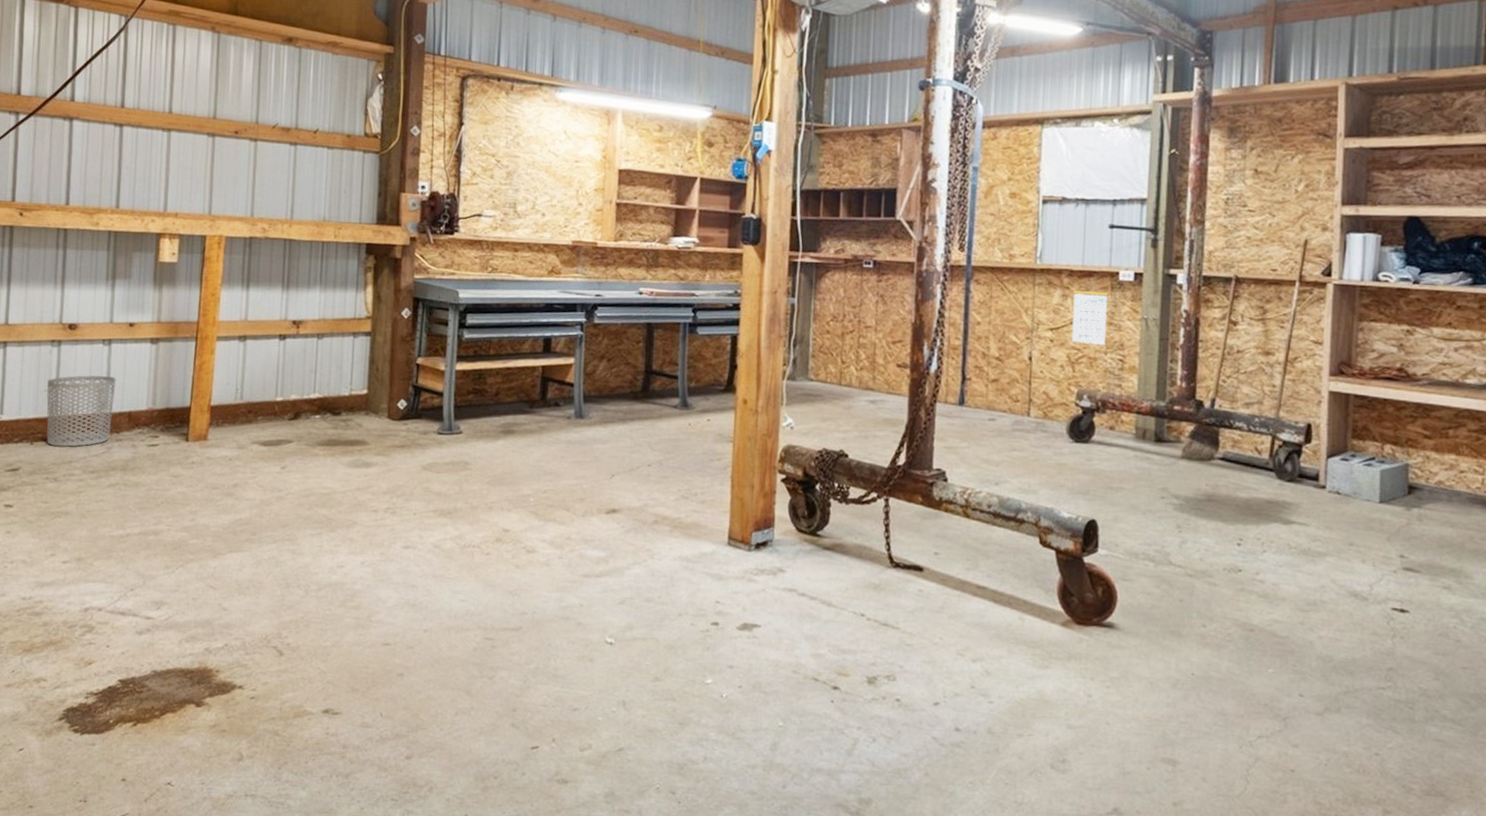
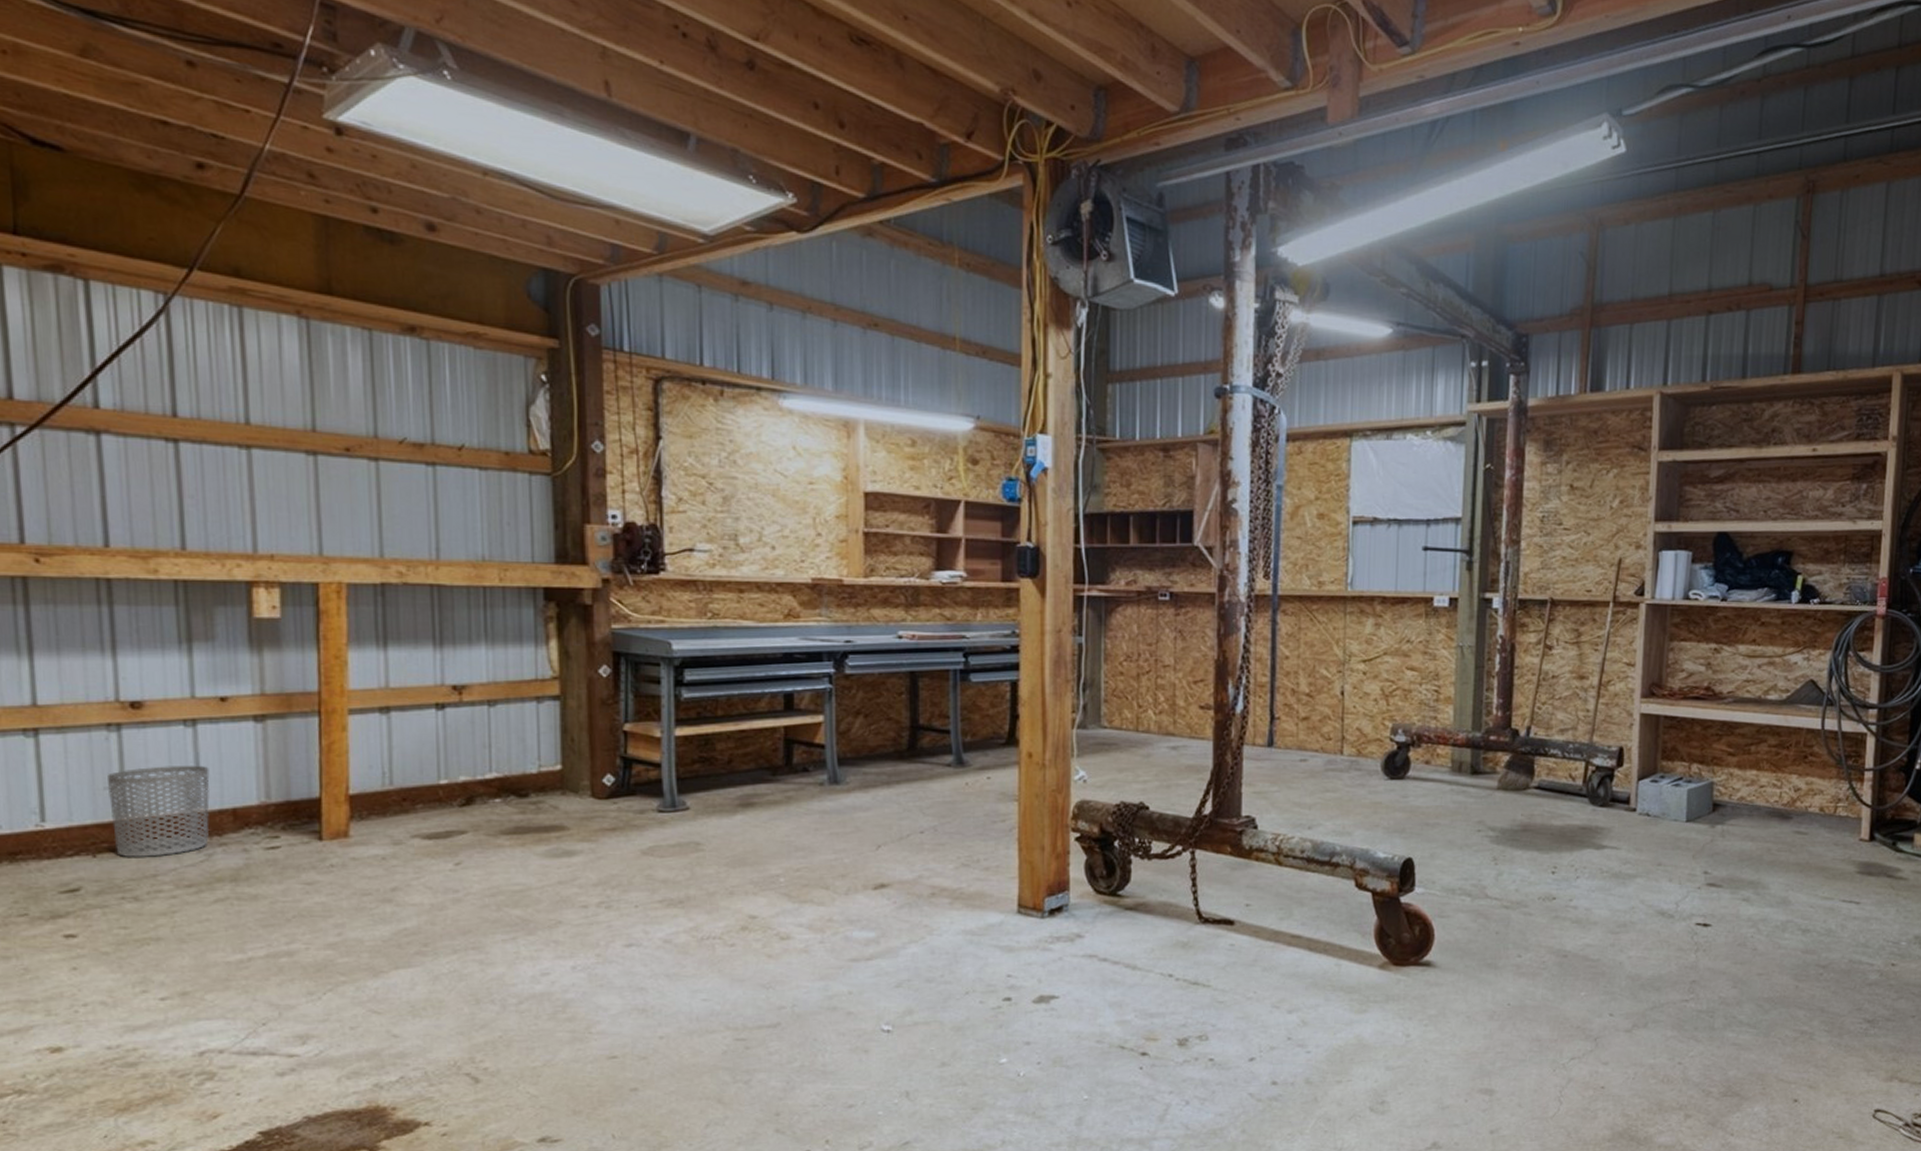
calendar: present [1072,280,1109,346] -> none [1385,606,1423,677]

